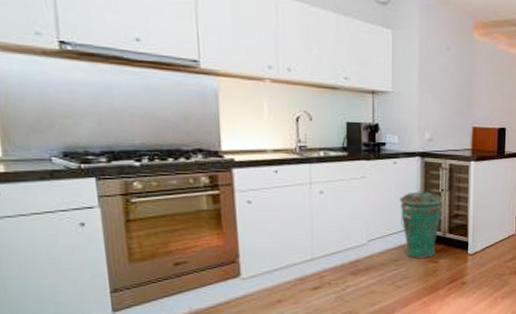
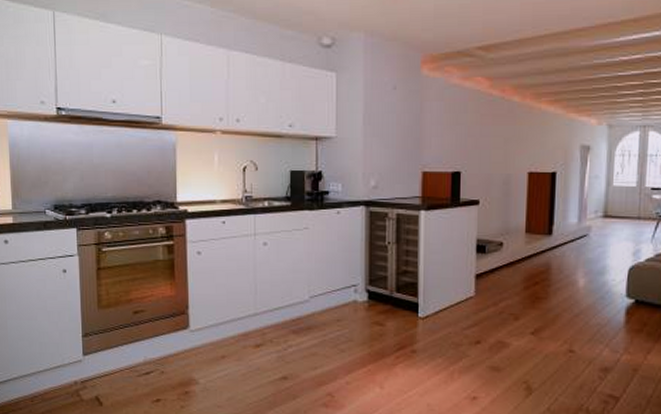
trash can: present [399,189,443,259] -> none [343,242,390,320]

